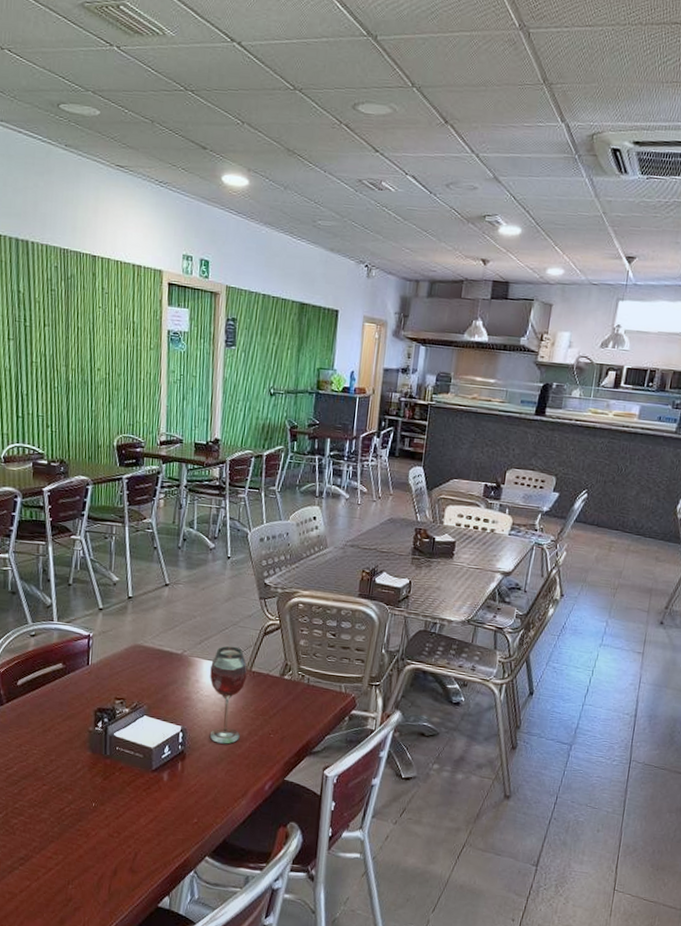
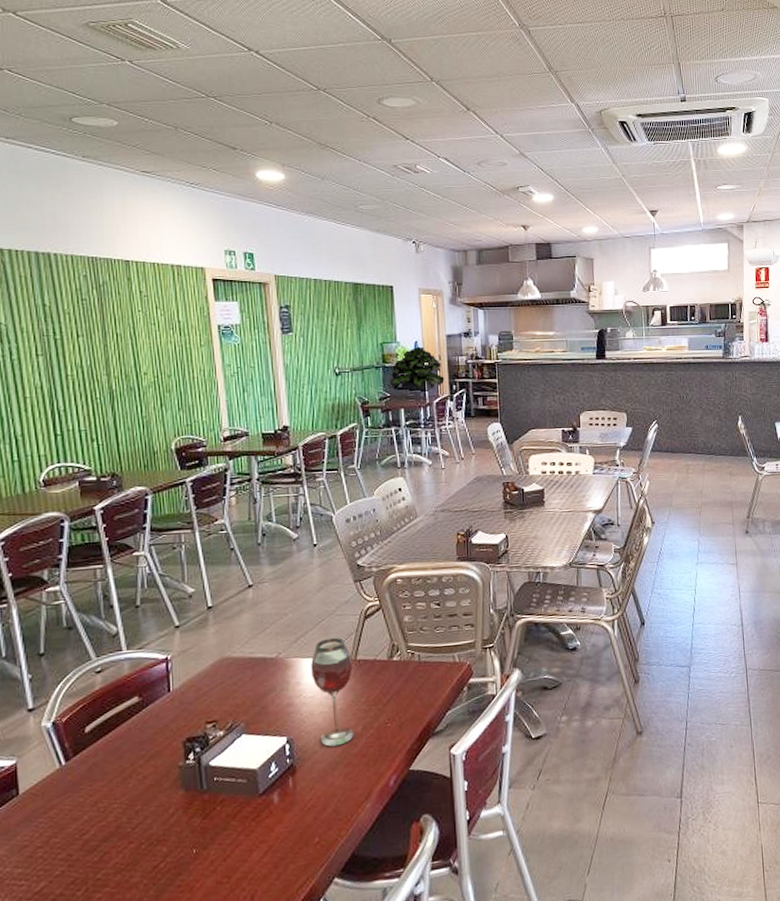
potted plant: none [321,377,375,422] -> present [390,346,445,391]

